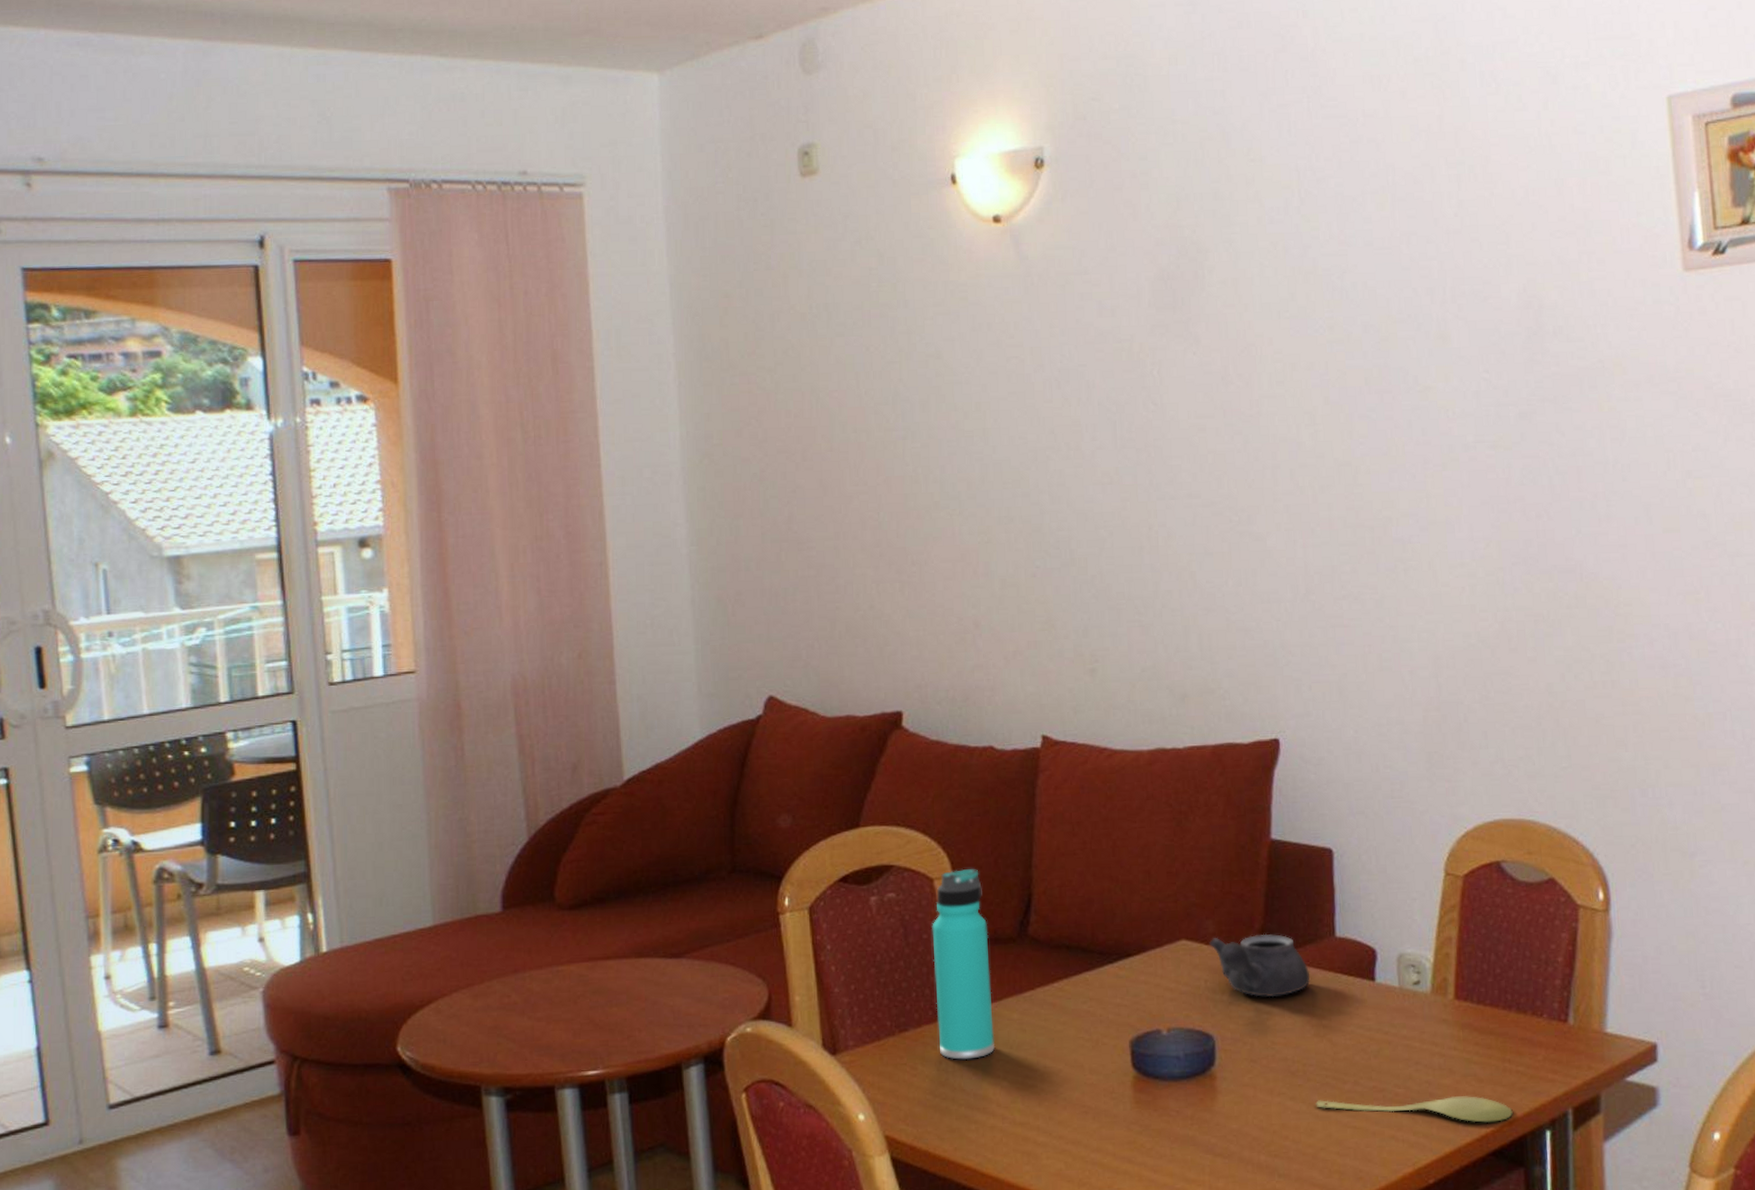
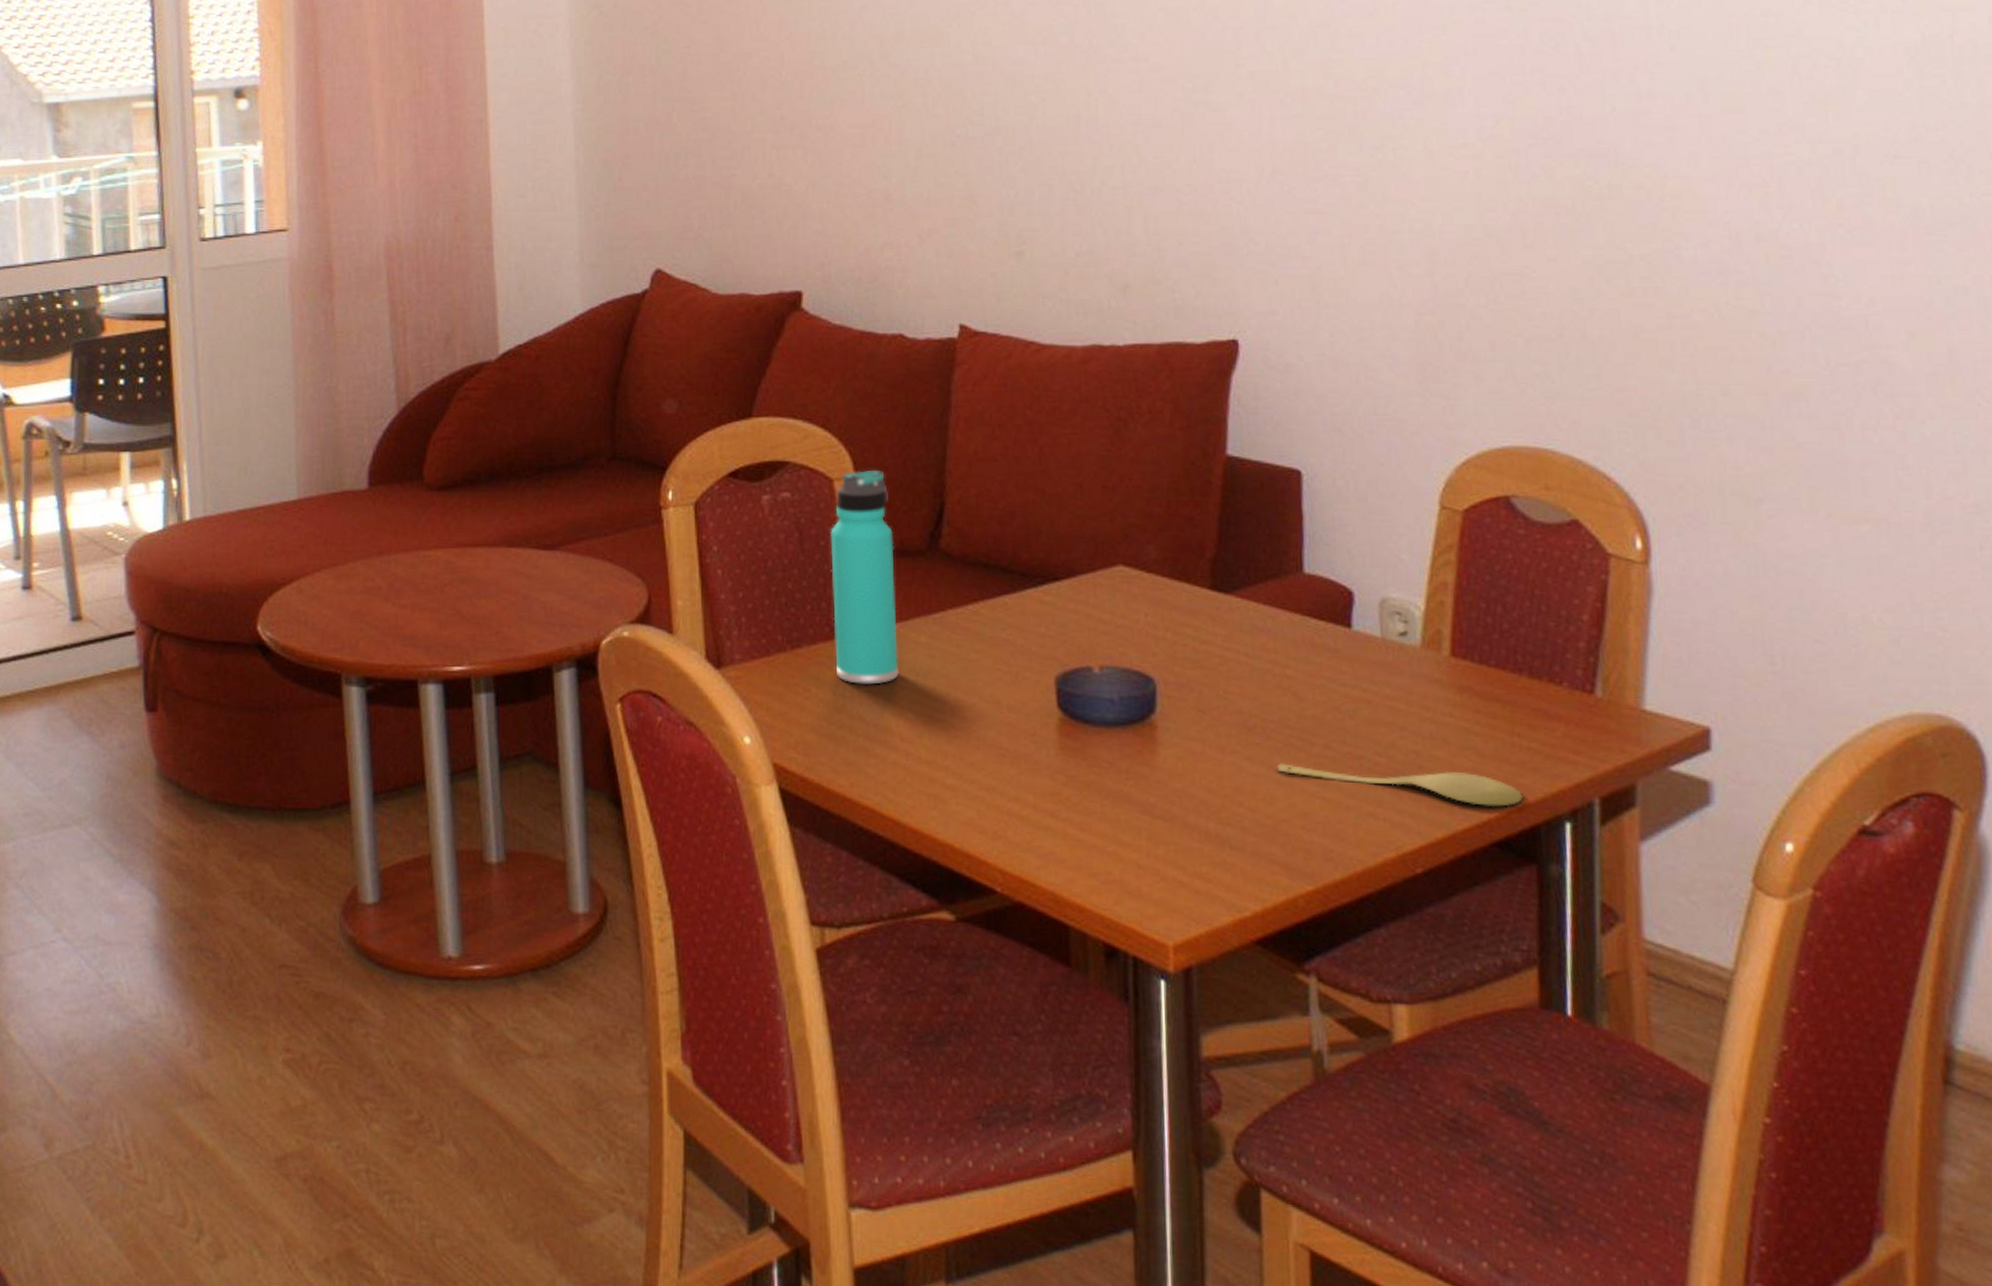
teapot: present [1209,933,1310,998] -> none [1151,564,1272,639]

